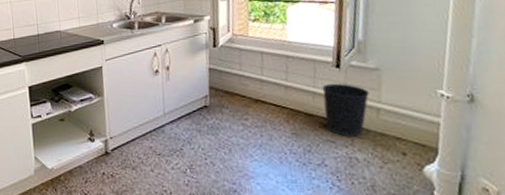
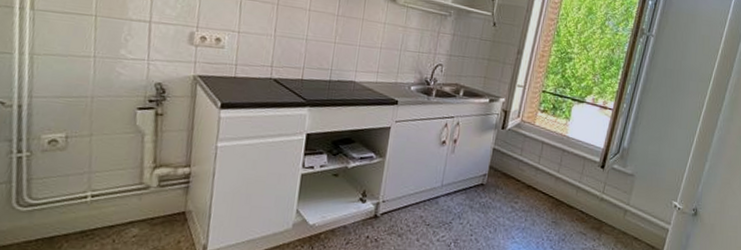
wastebasket: present [322,83,369,137] -> none [582,181,622,233]

